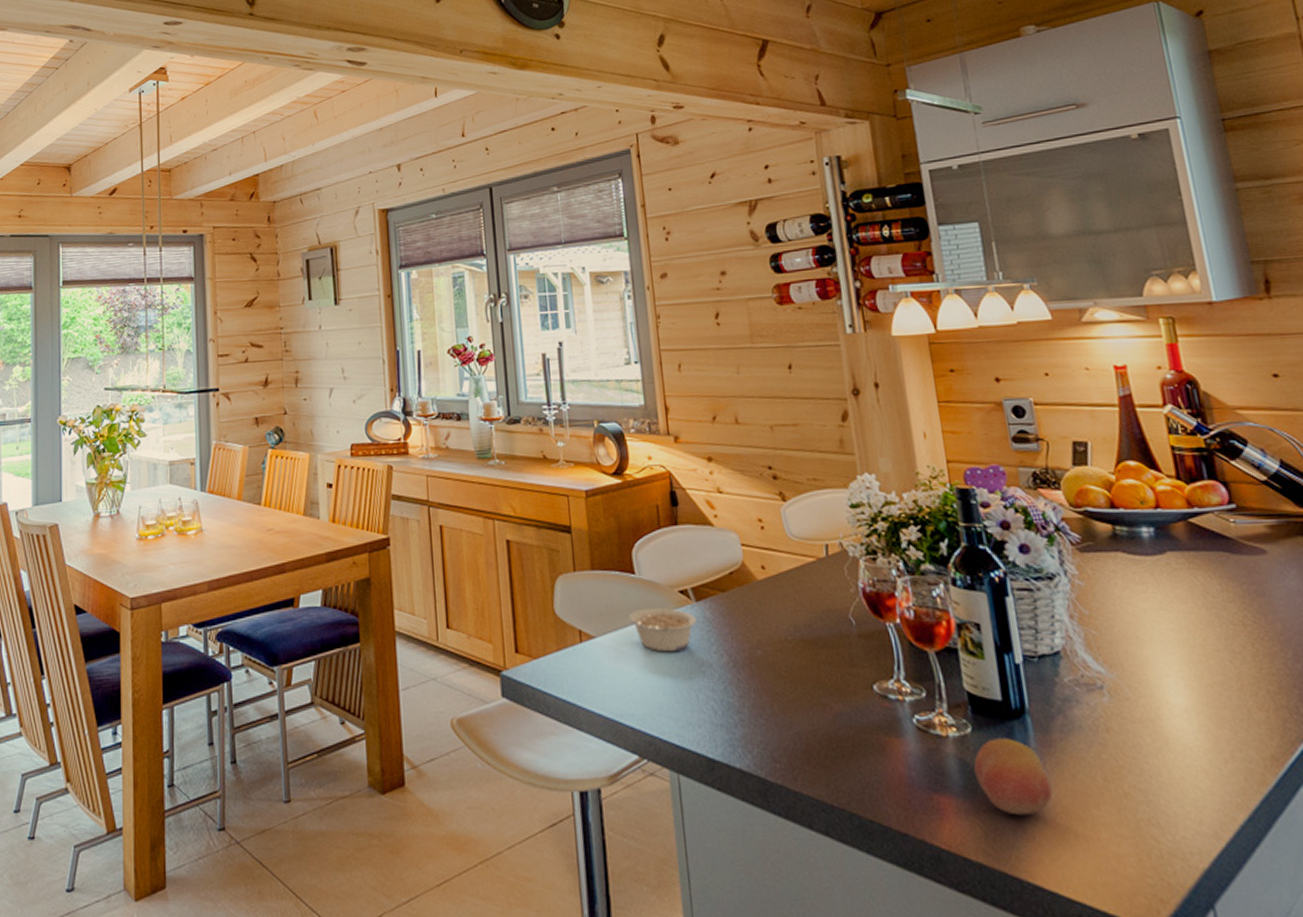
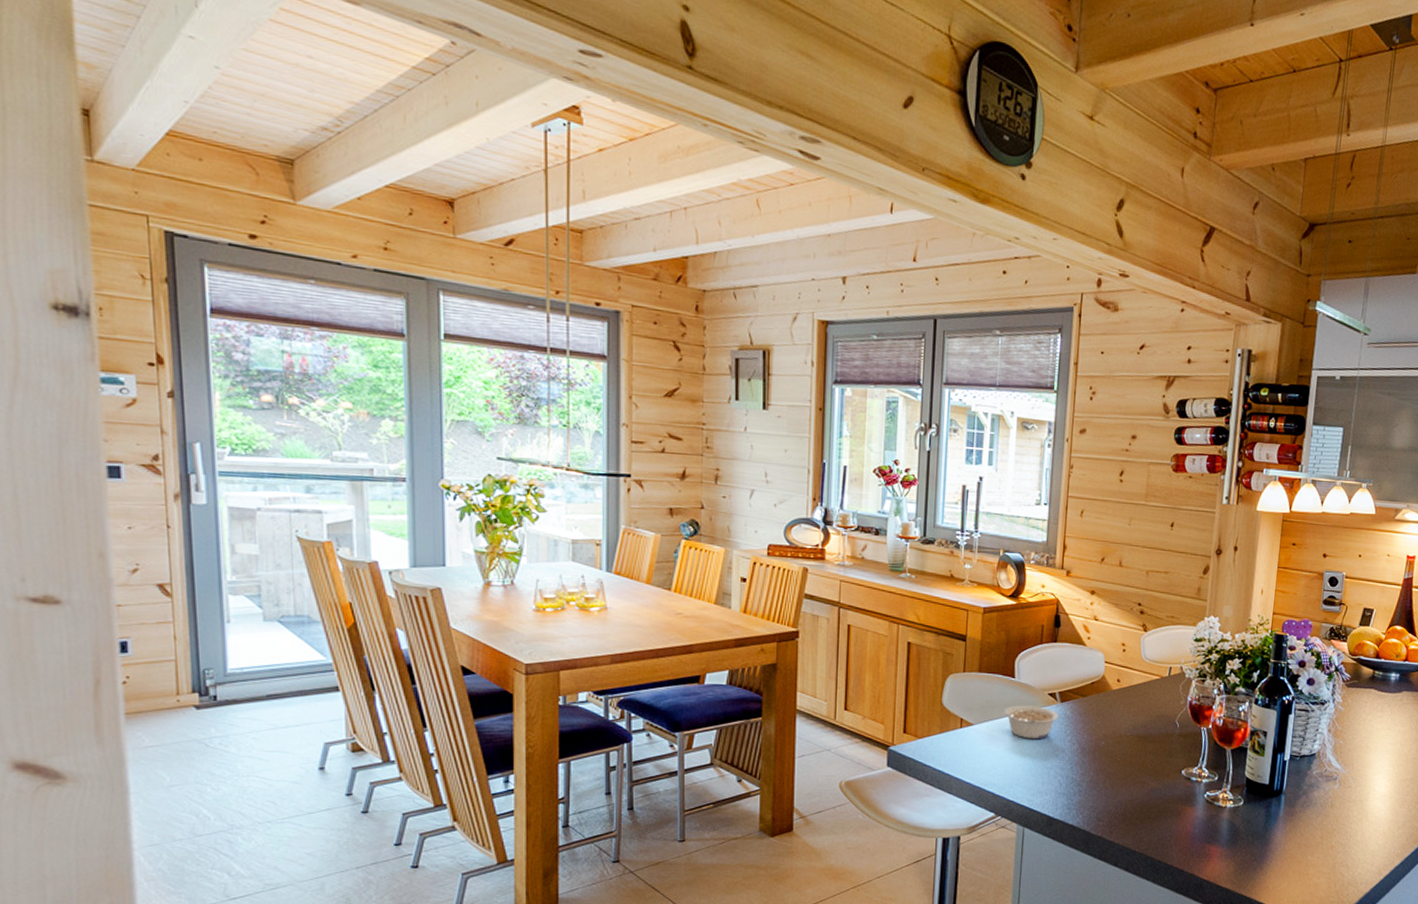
fruit: present [973,738,1053,816] -> none [1238,809,1287,859]

